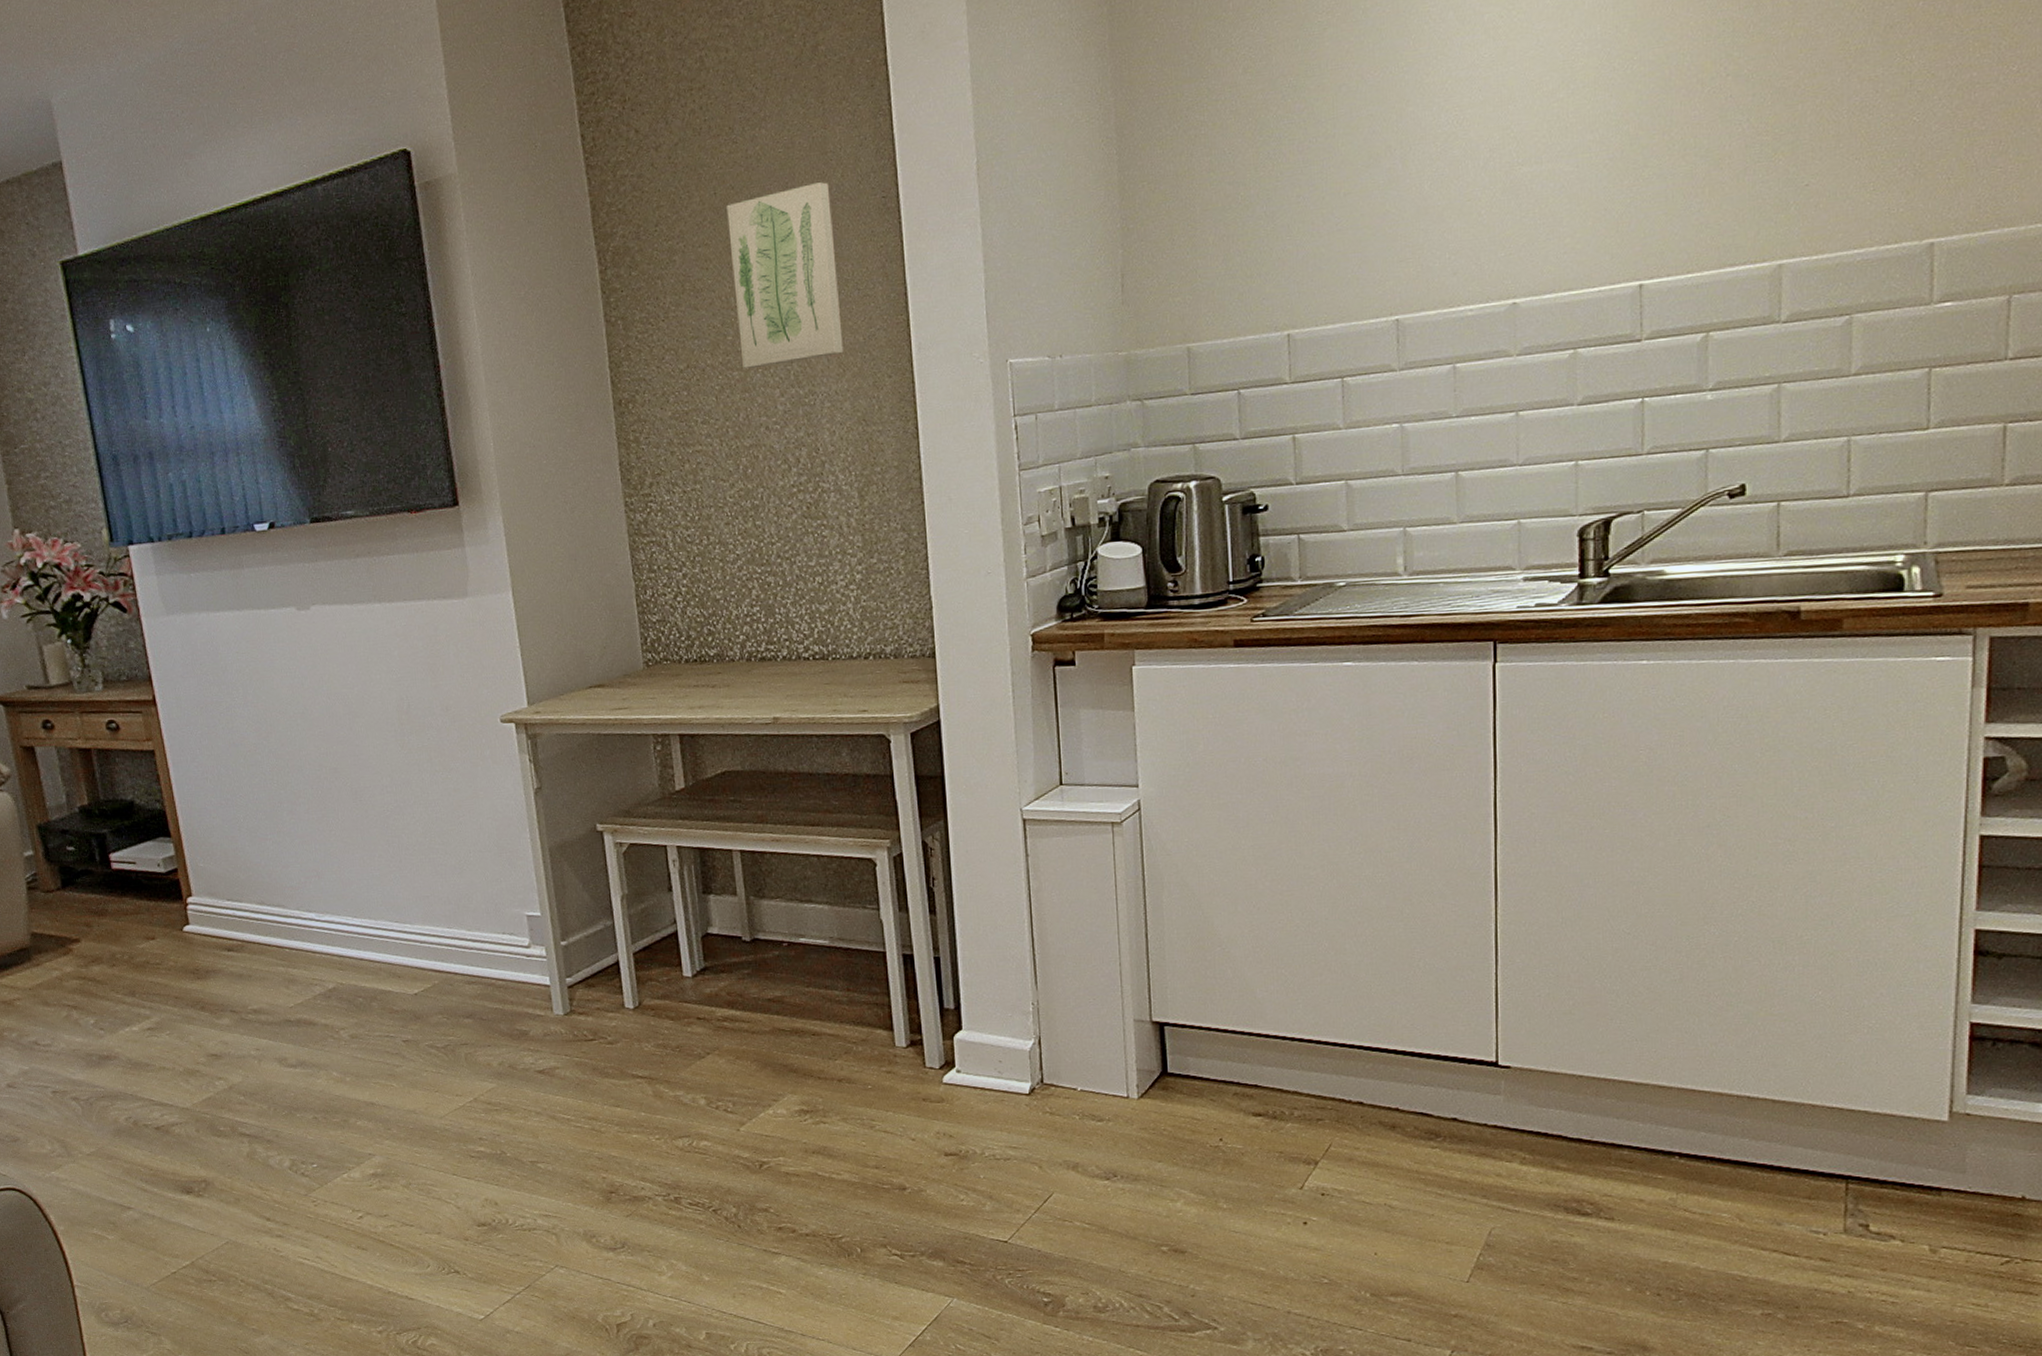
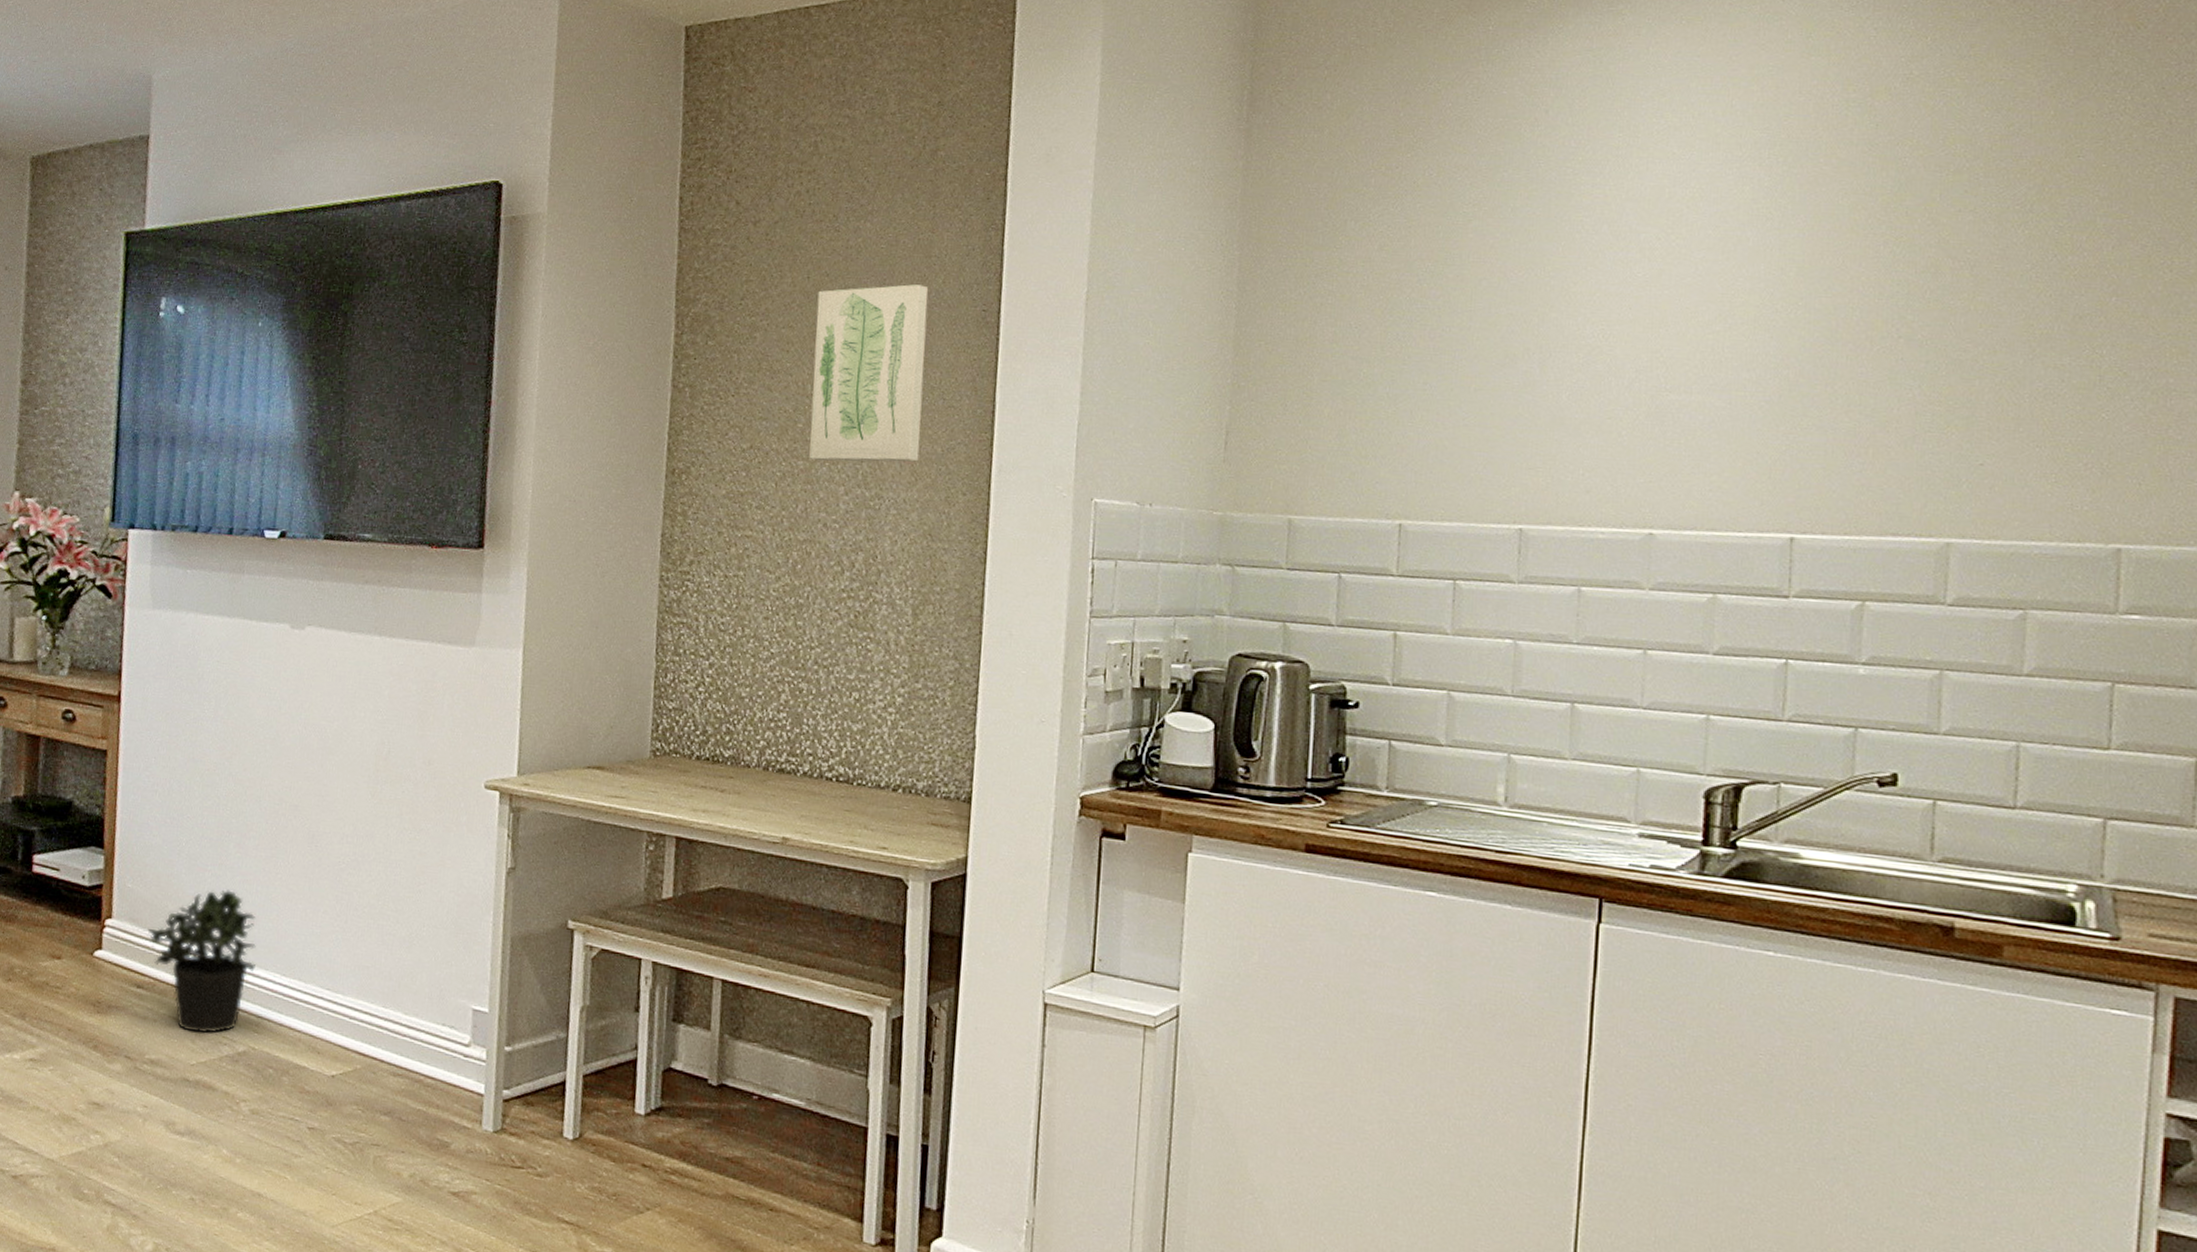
potted plant: none [227,853,329,980] -> present [148,890,256,1034]

